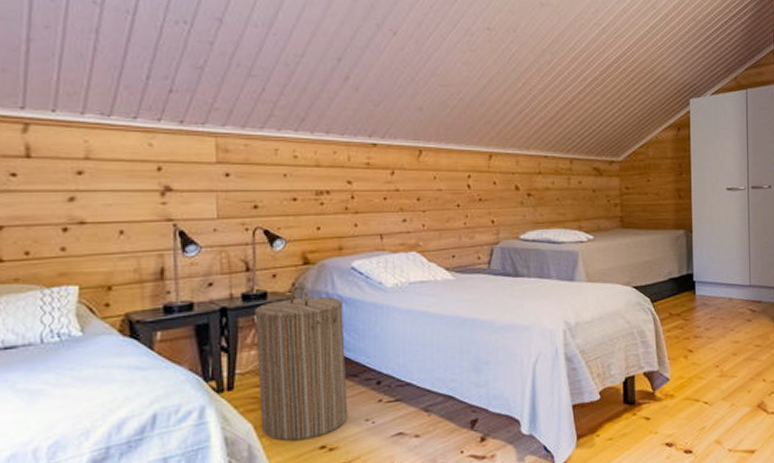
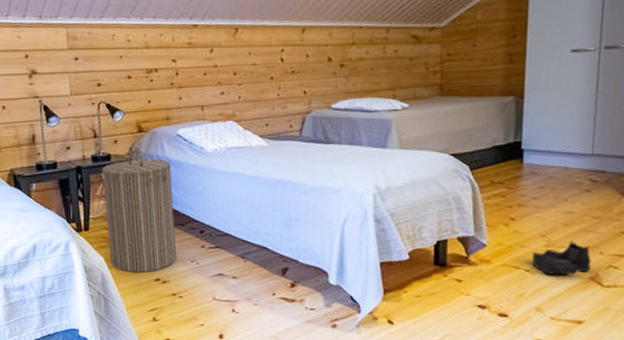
boots: none [709,369,757,405] -> present [532,240,591,275]

